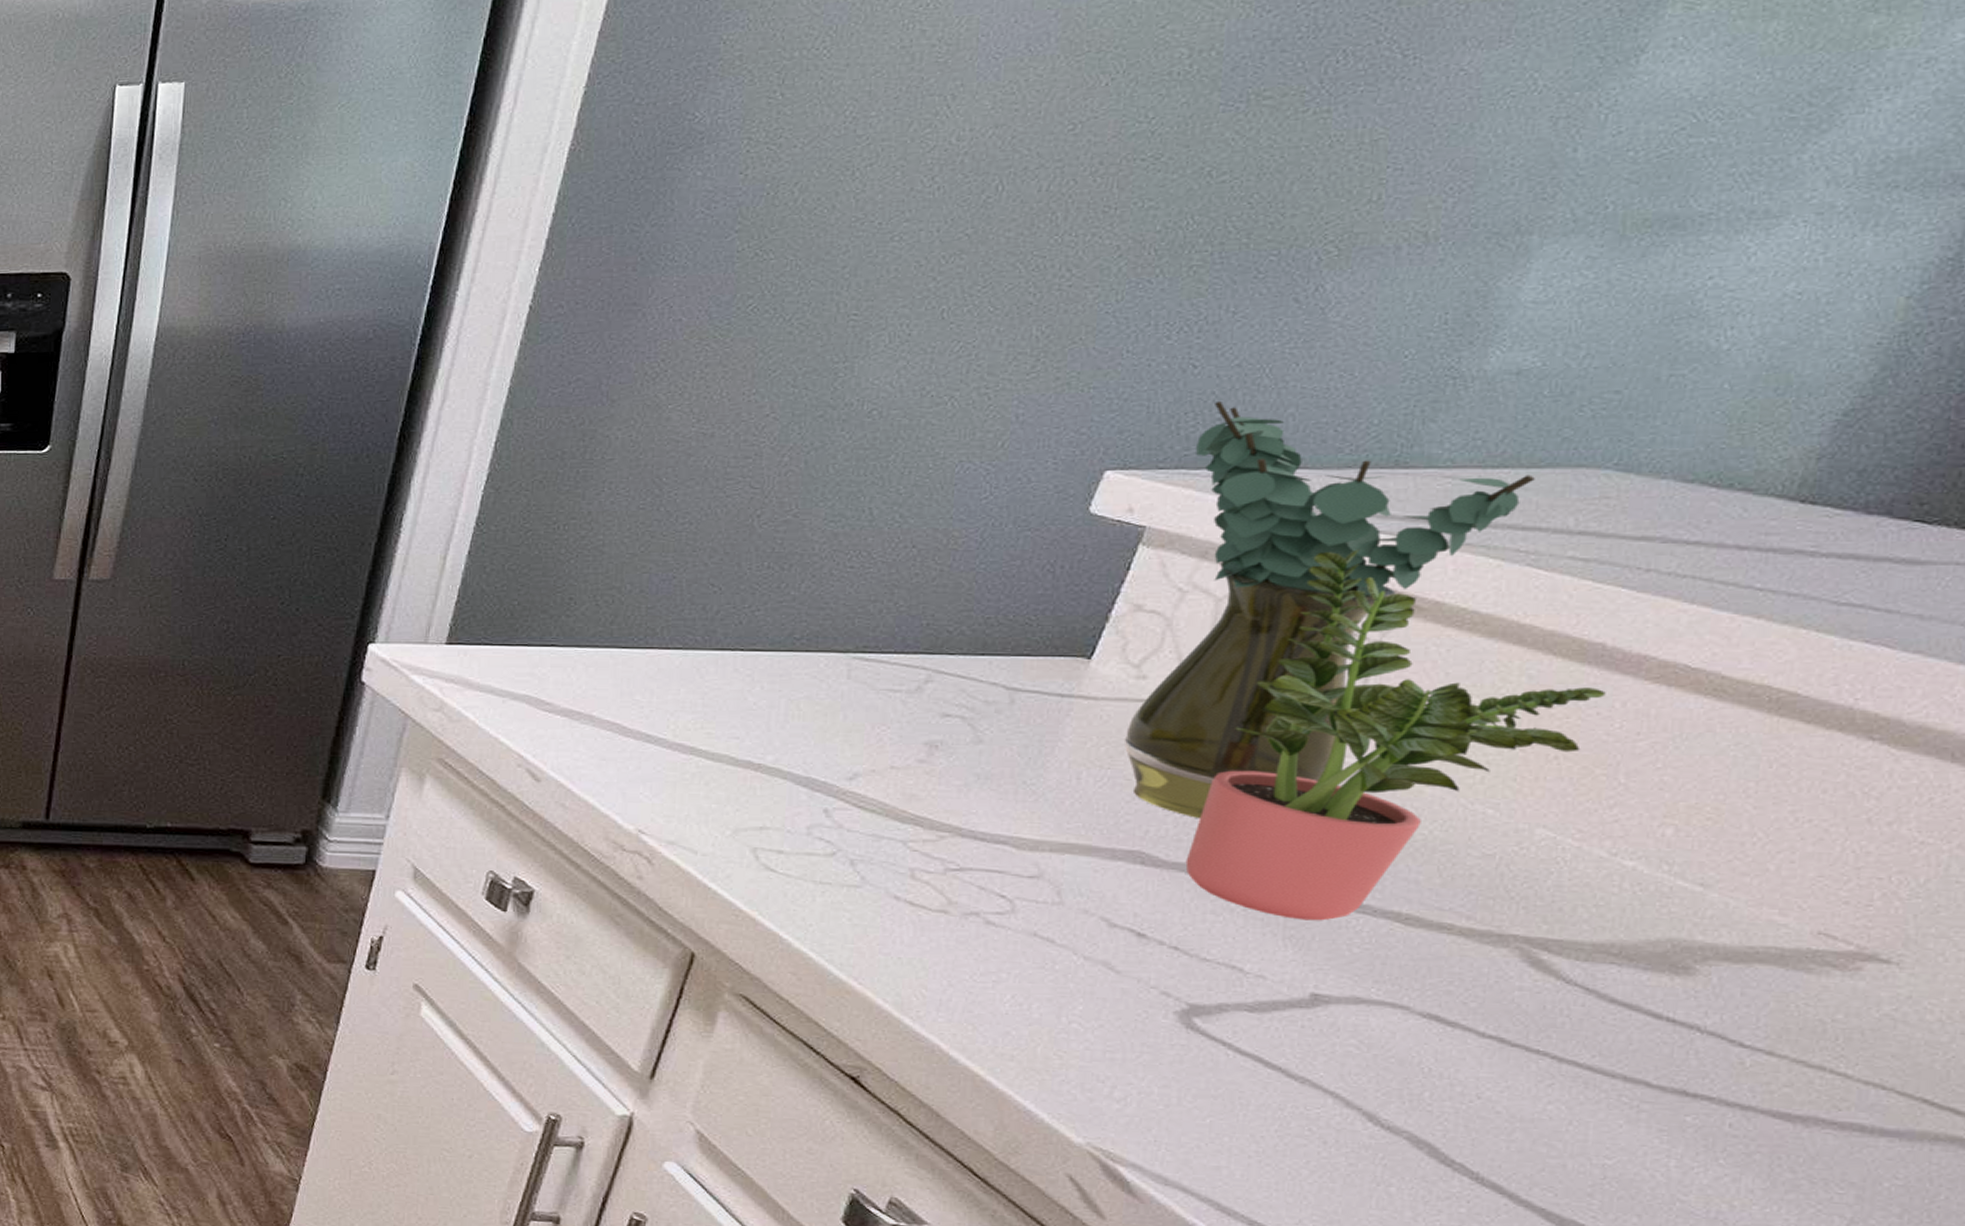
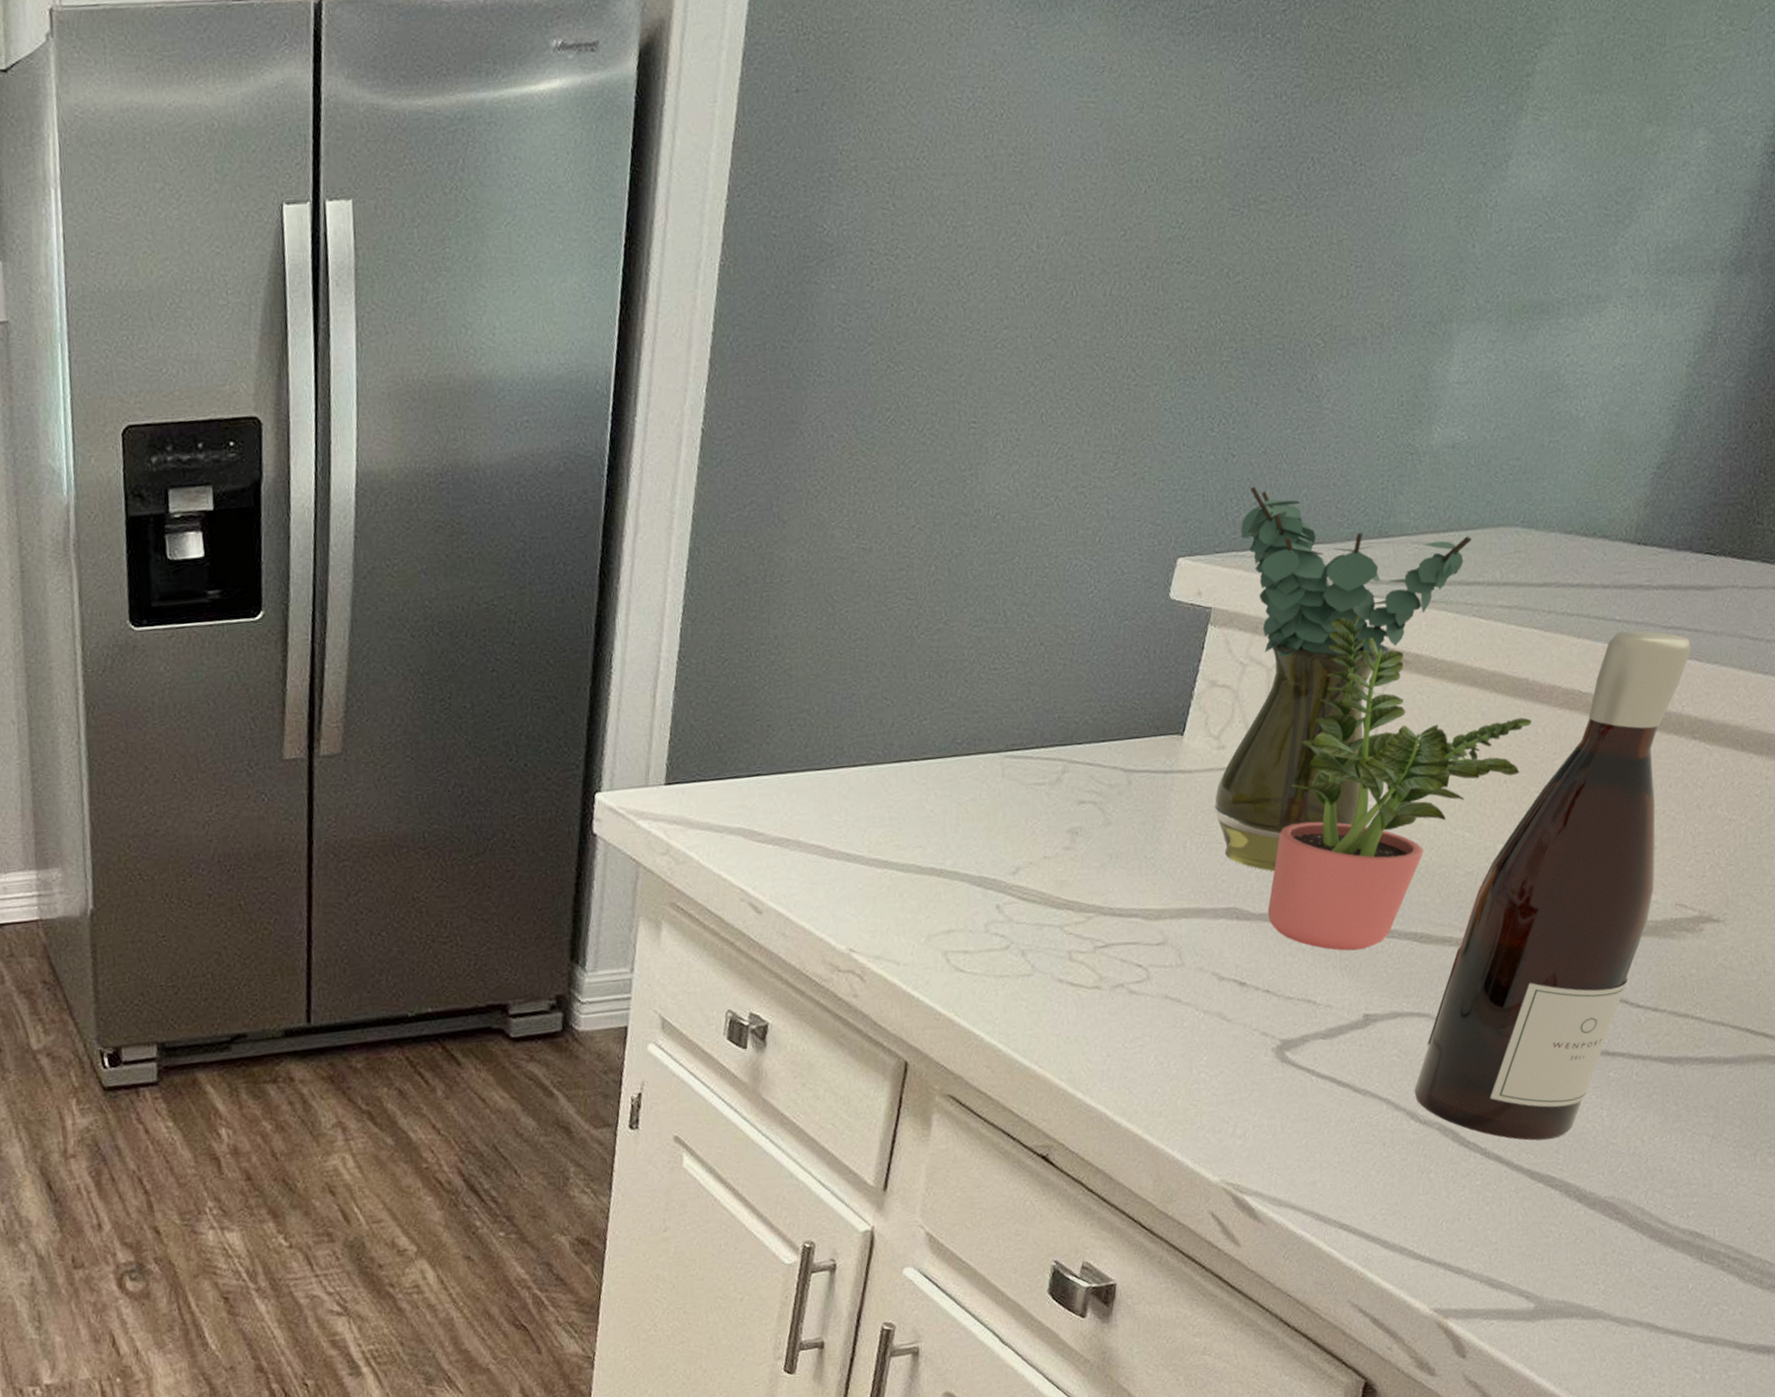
bottle: none [1376,602,1878,1180] -> present [1414,630,1692,1141]

